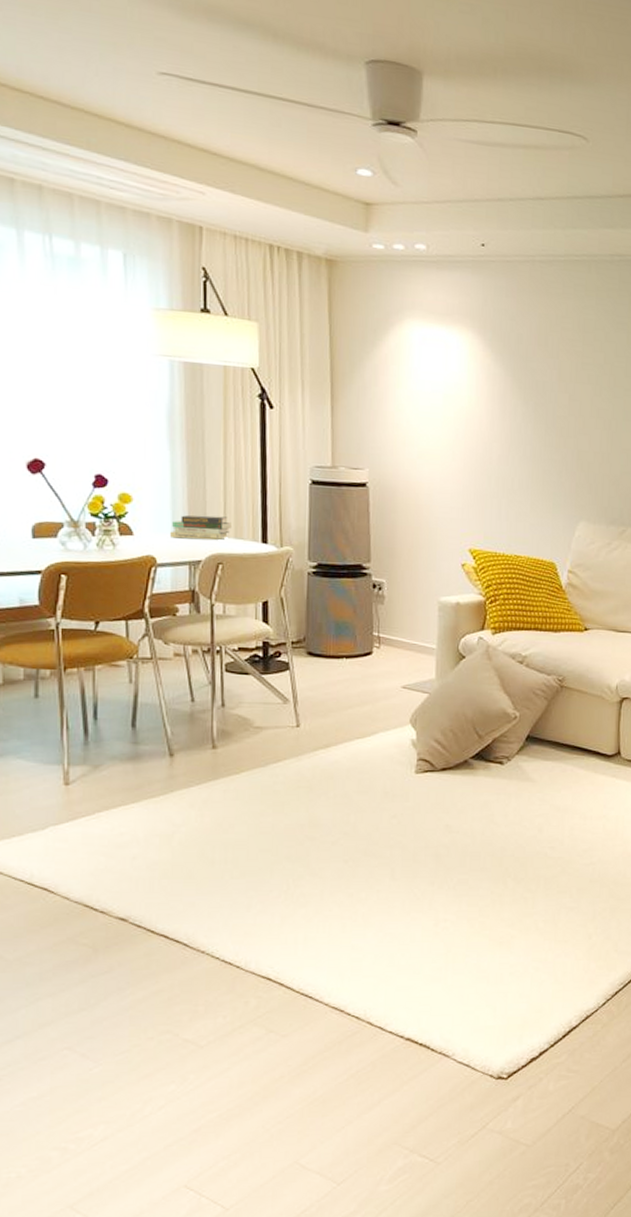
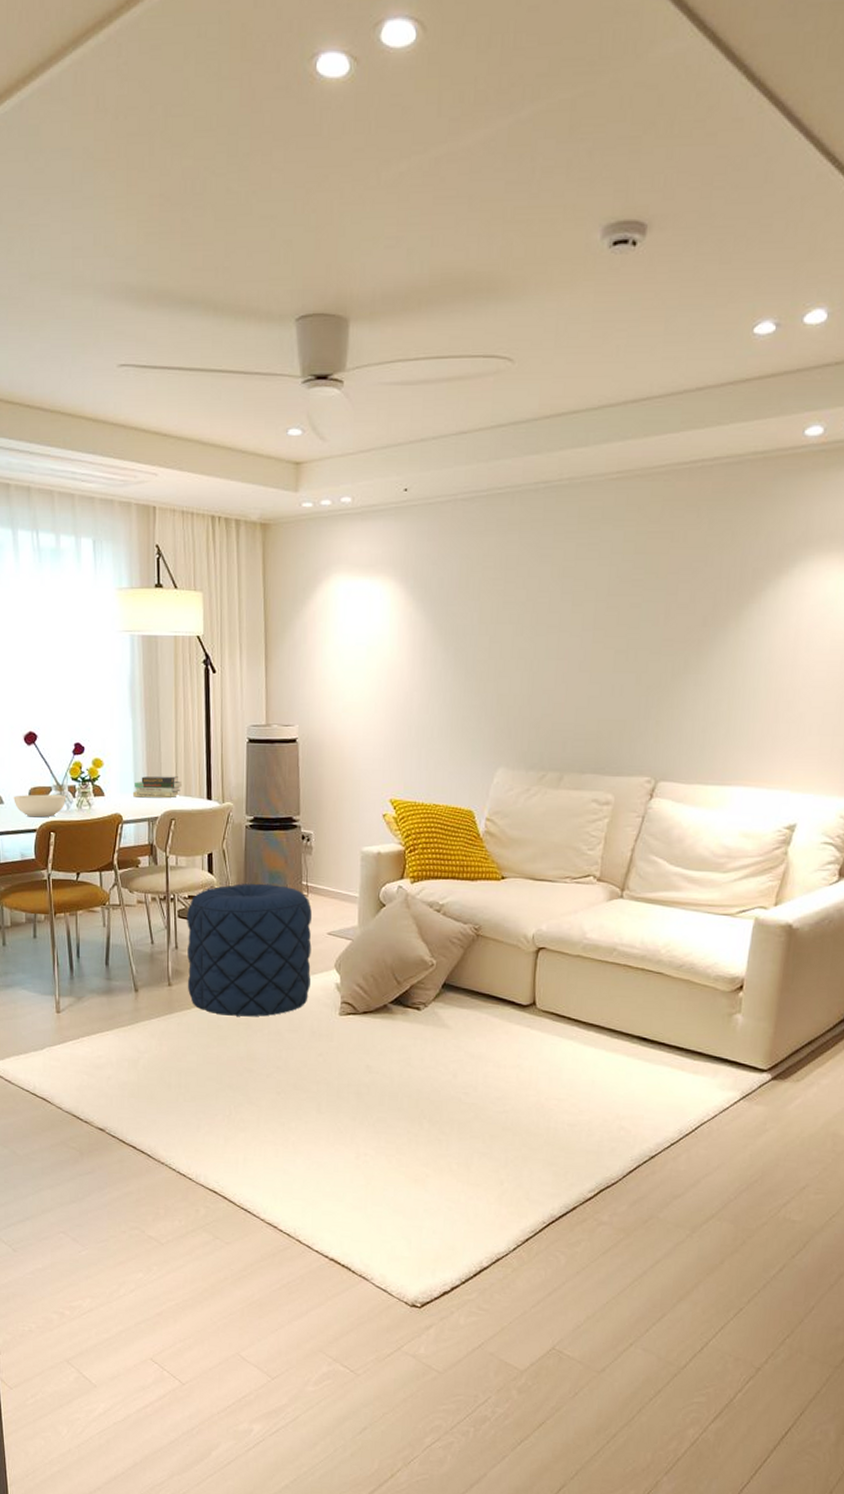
bowl: none [11,530,83,558] -> present [13,794,67,818]
pouf: none [236,633,385,779] -> present [187,883,313,1017]

